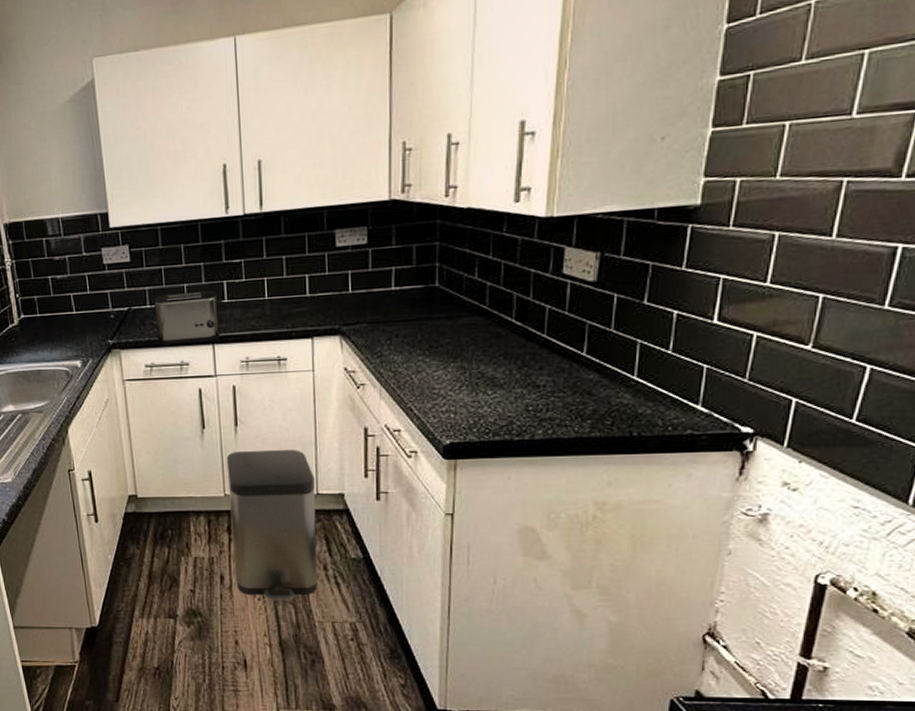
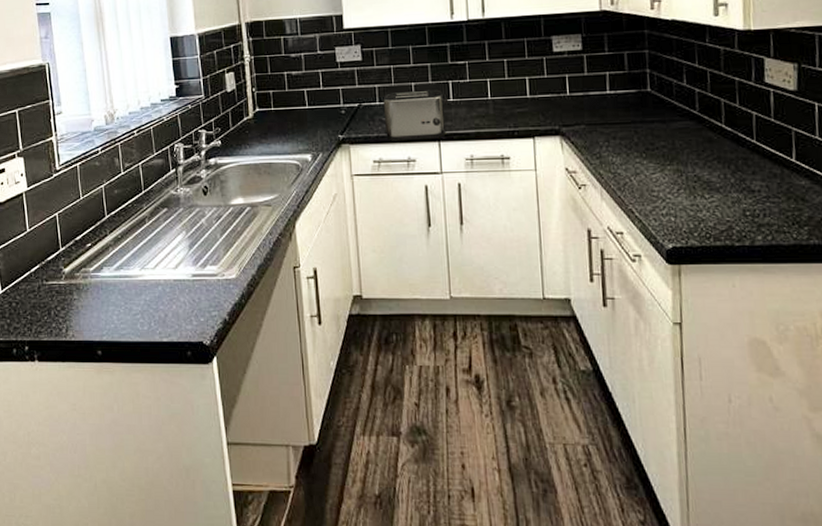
pedal bin: present [226,449,317,601] -> none [452,249,547,418]

